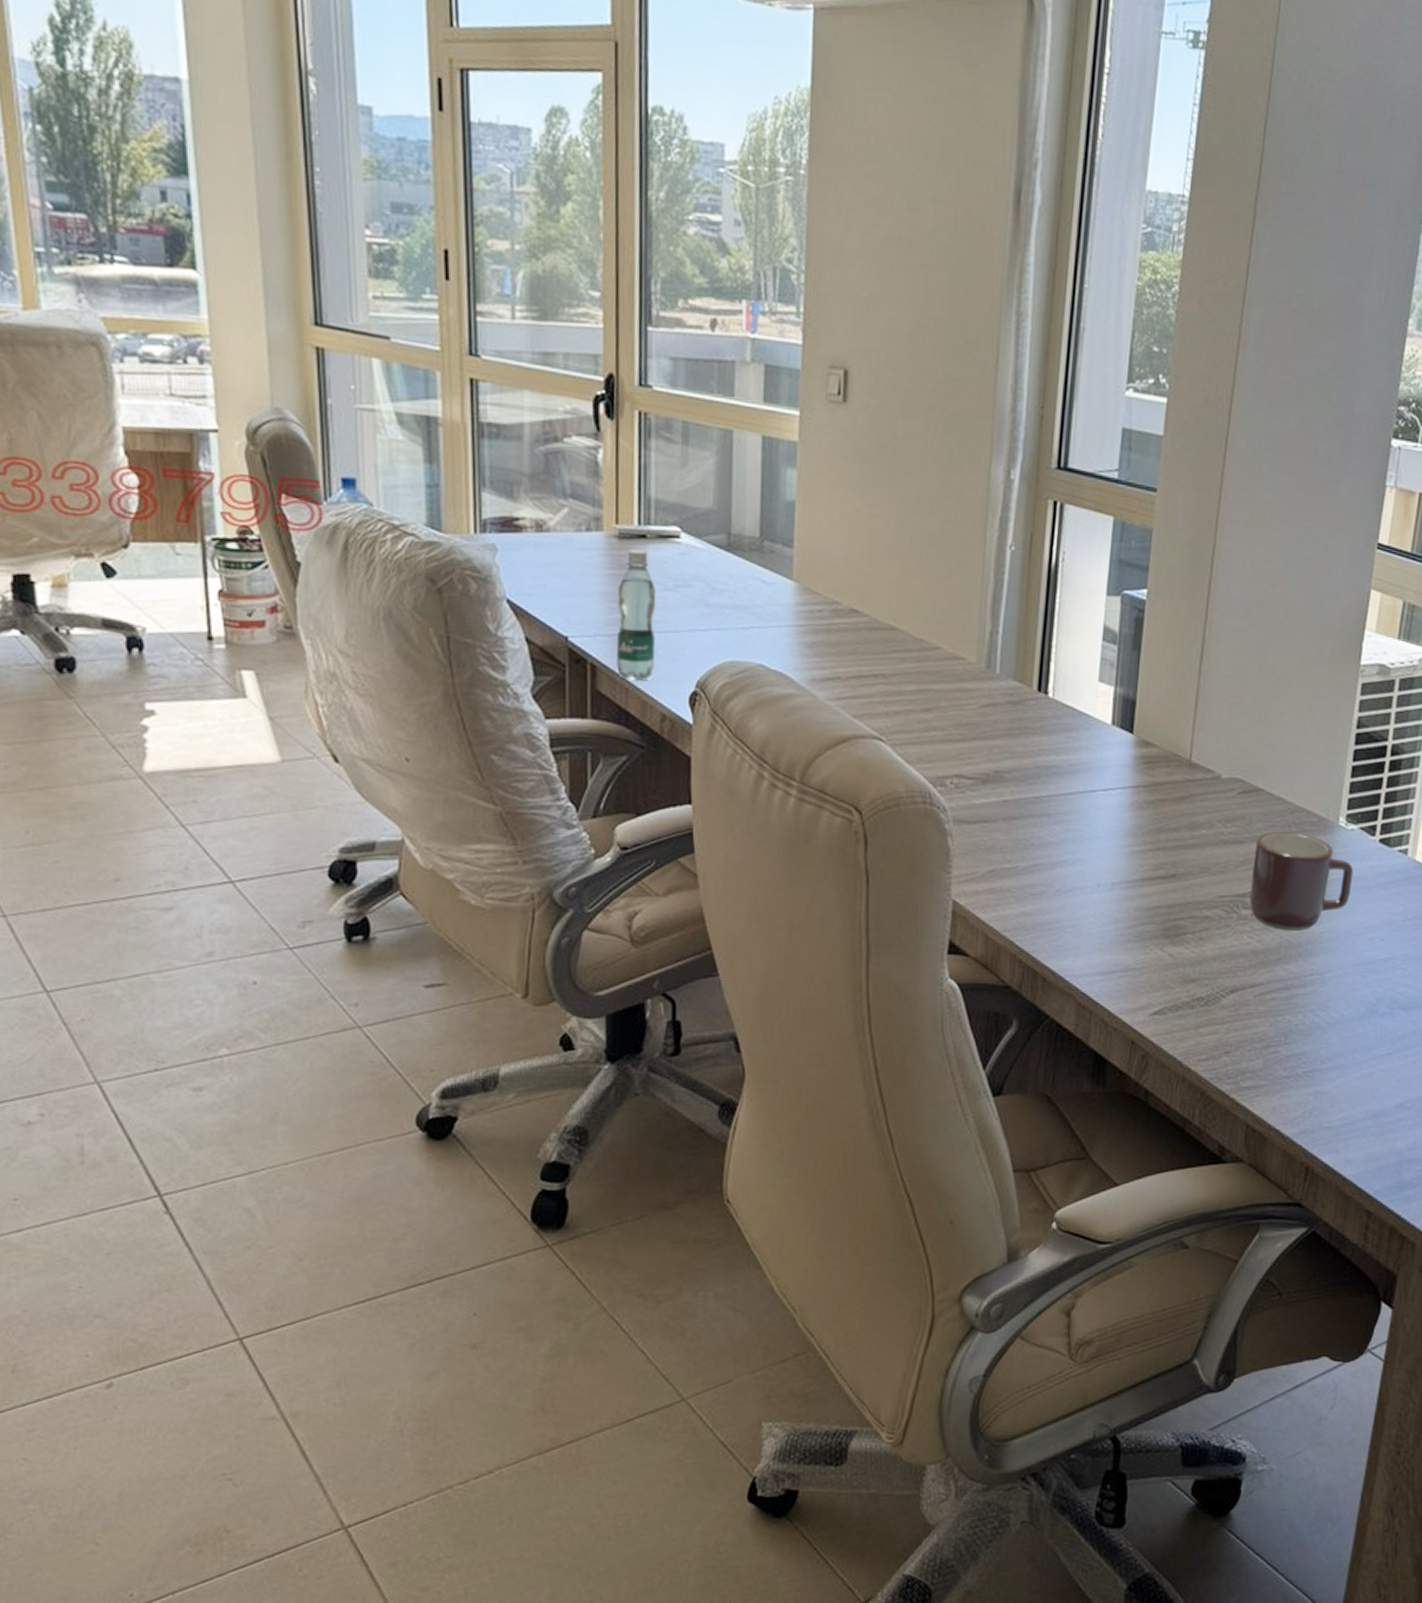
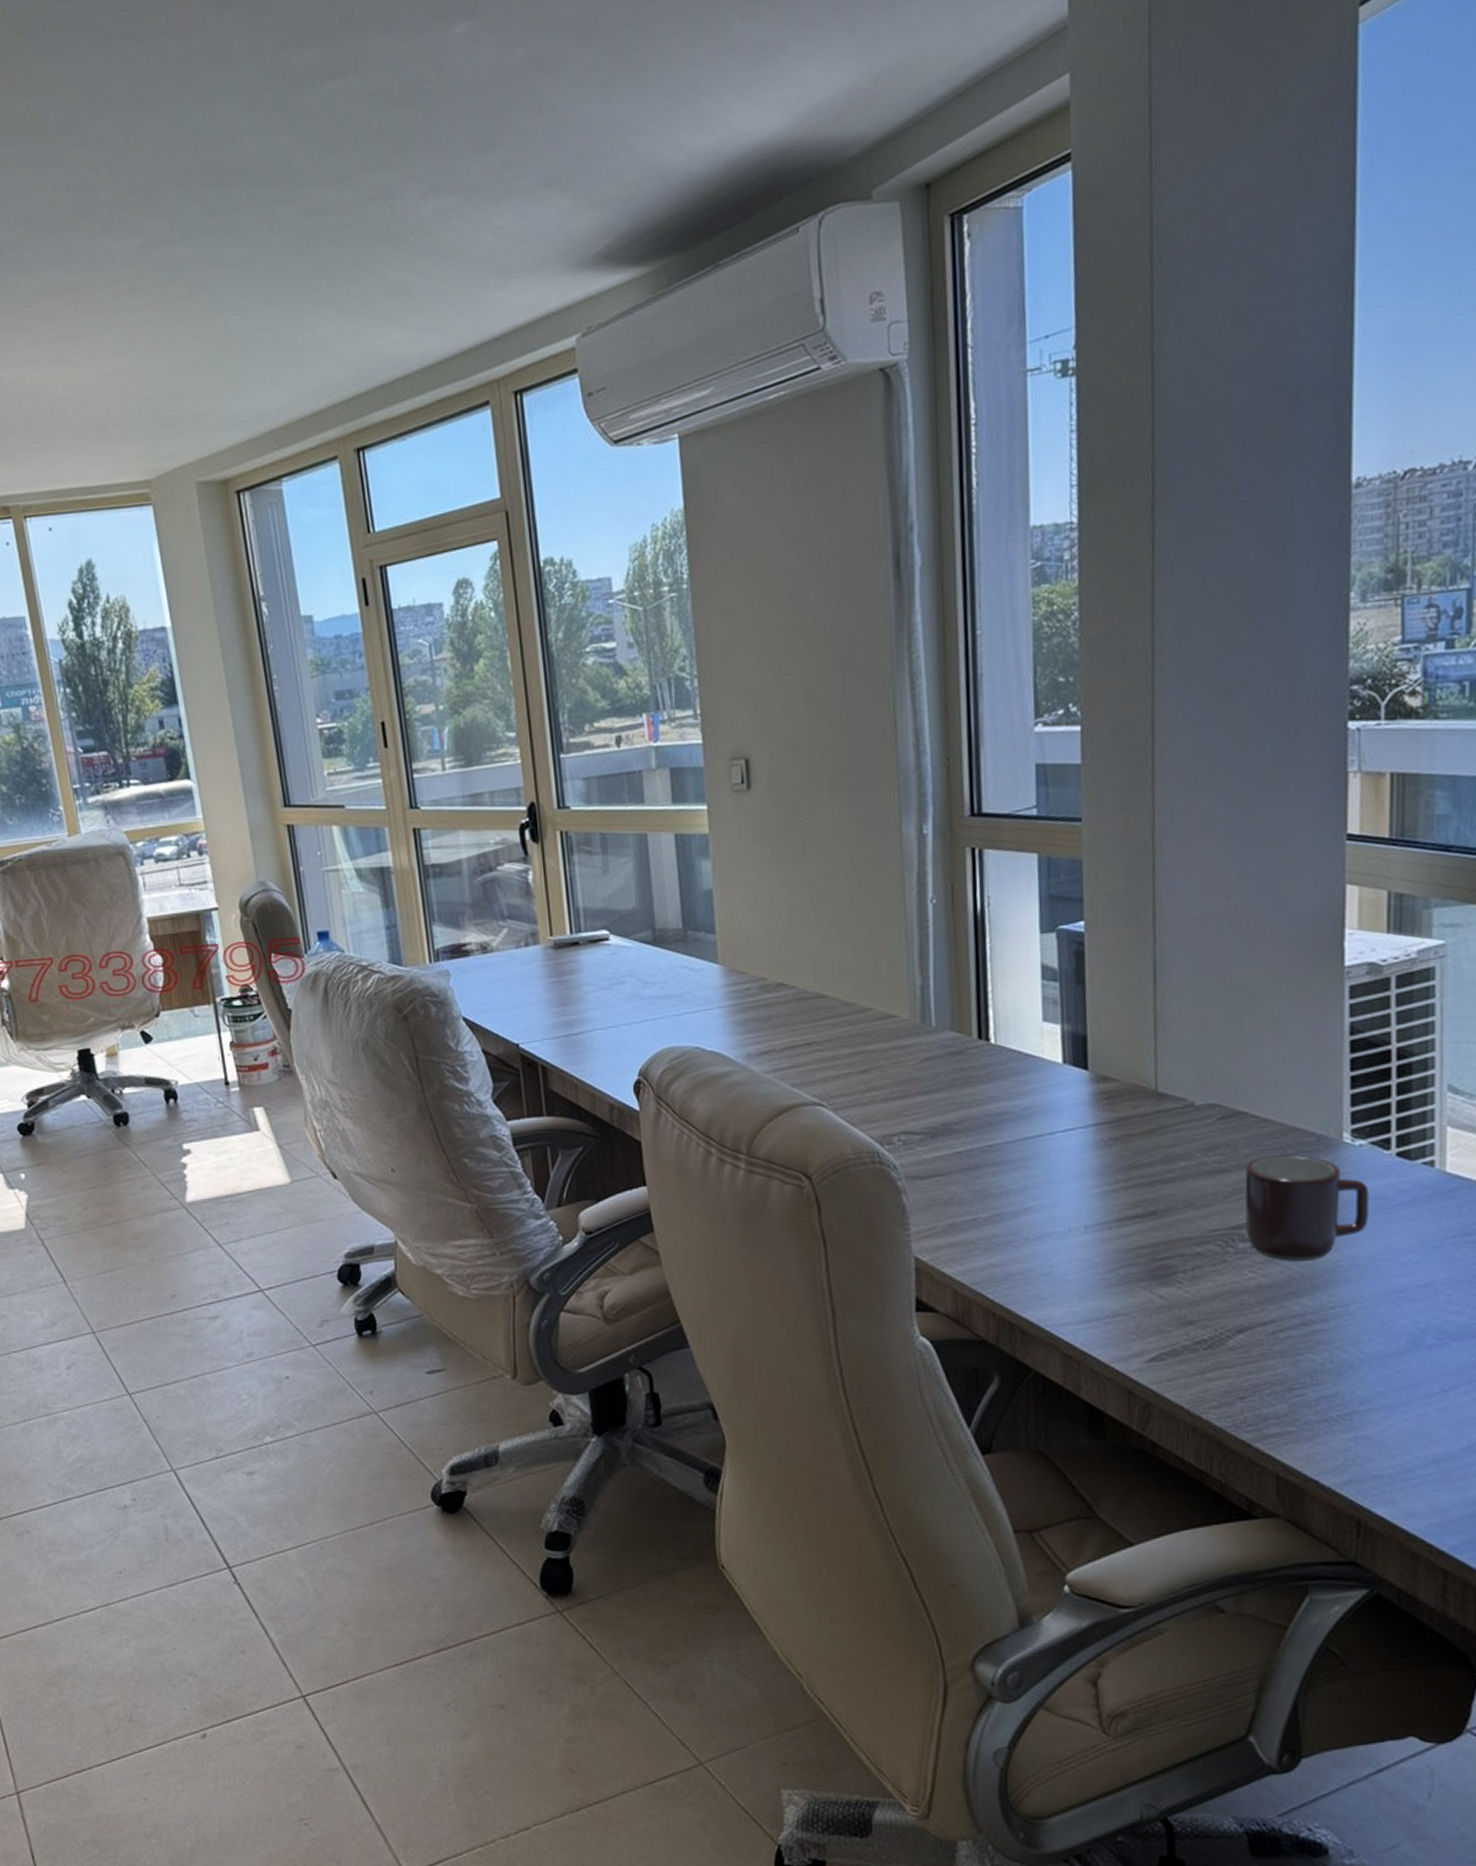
bottle: present [616,548,657,681] -> none [558,955,598,1077]

